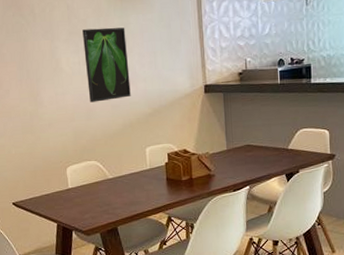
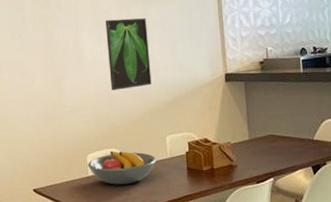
fruit bowl: none [67,163,136,197] -> present [87,151,156,185]

